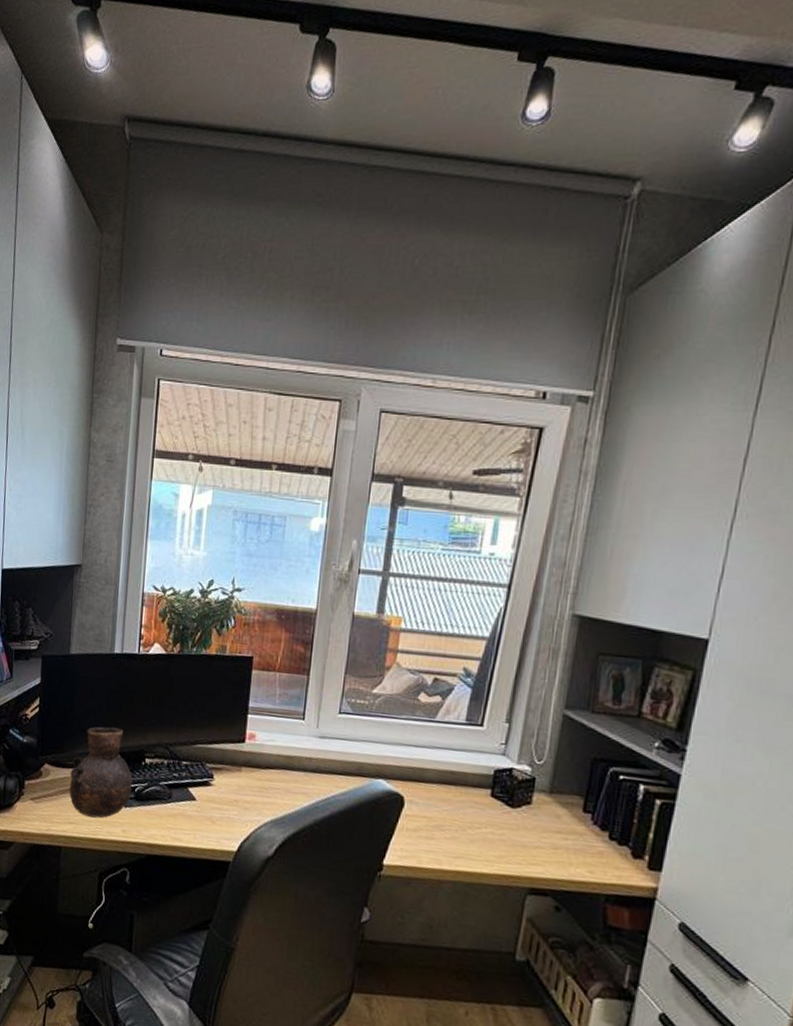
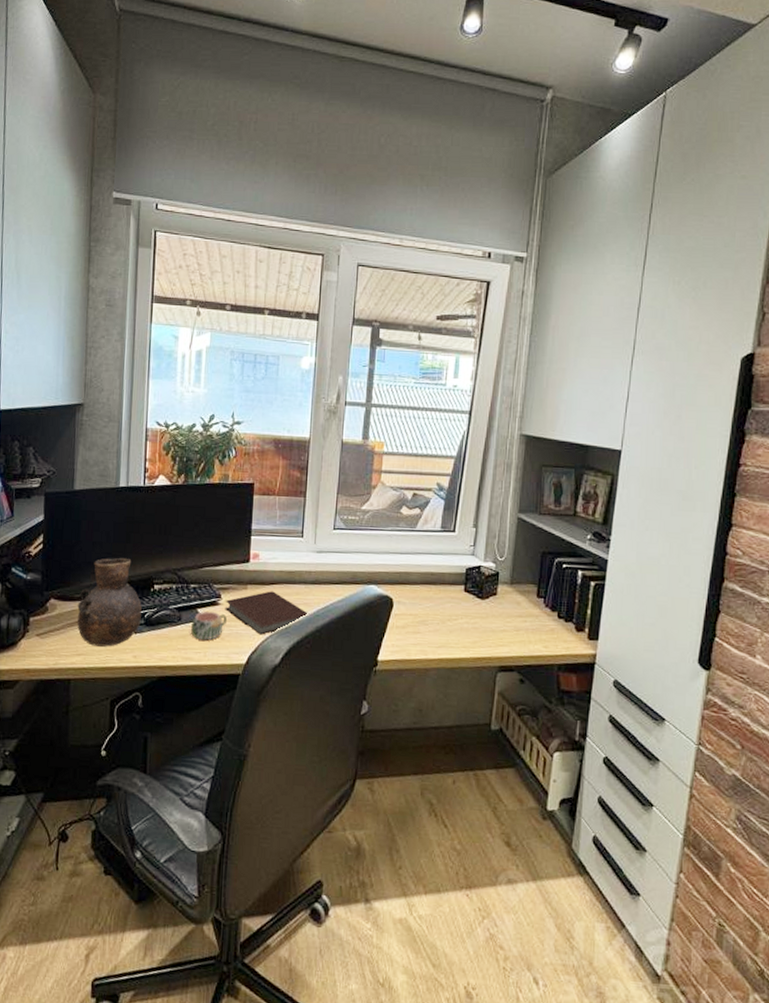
mug: none [180,790,219,822] -> present [190,610,227,641]
notebook: none [217,775,308,823] -> present [224,591,310,635]

